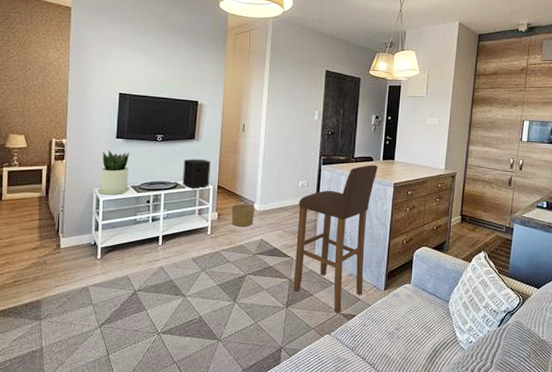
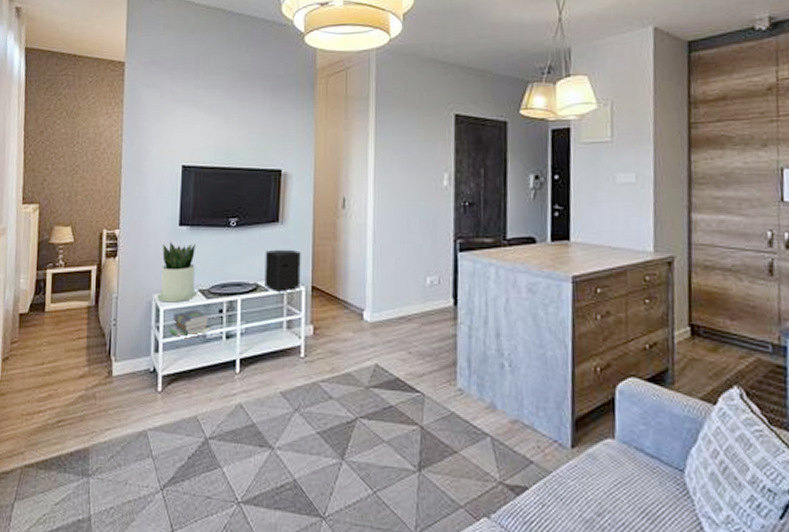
books: none [107,200,140,223] -> present [169,309,211,341]
basket: present [231,203,255,226] -> none [332,310,365,345]
bar stool: present [293,165,378,313] -> none [427,249,545,483]

